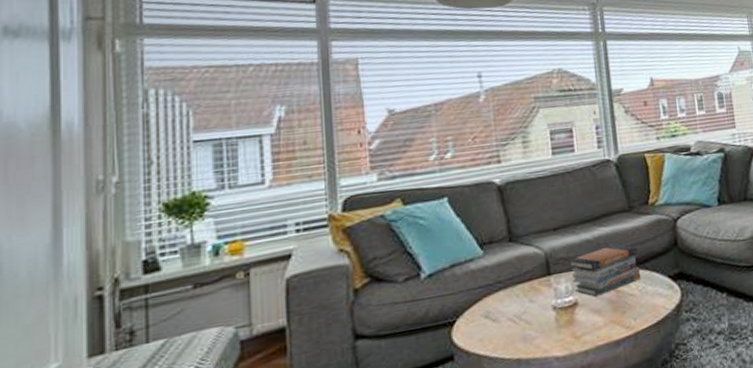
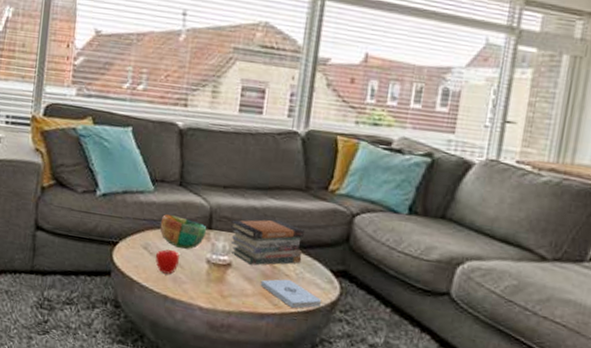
bowl: none [497,272,547,305] -> present [159,214,207,249]
apple: none [498,309,525,337] -> present [155,249,179,274]
notepad: none [609,298,669,324] -> present [260,279,322,308]

